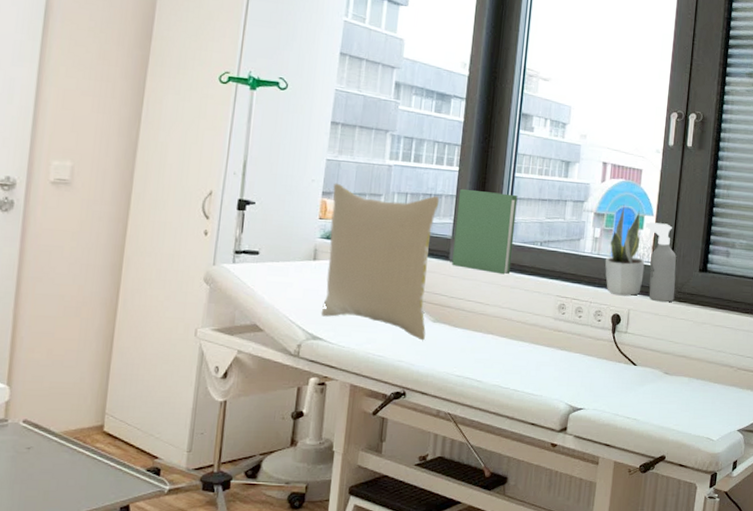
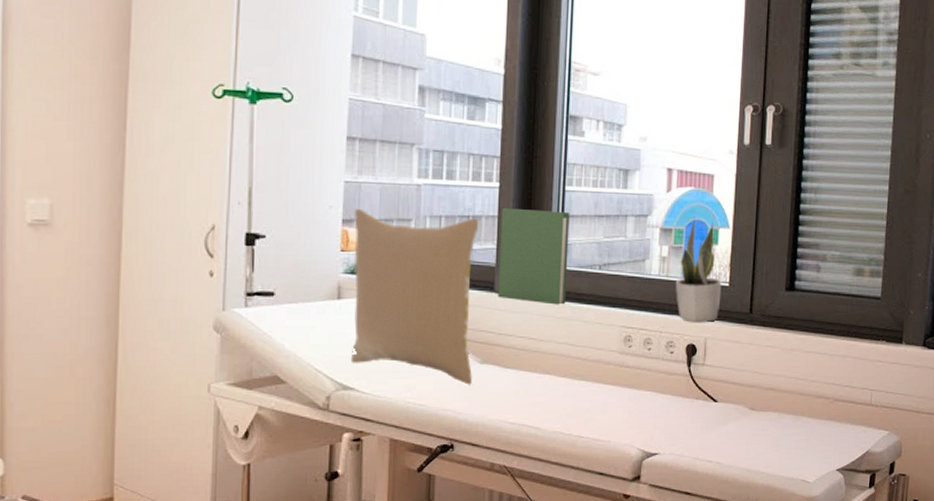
spray bottle: present [645,222,676,303] -> none [720,236,759,328]

